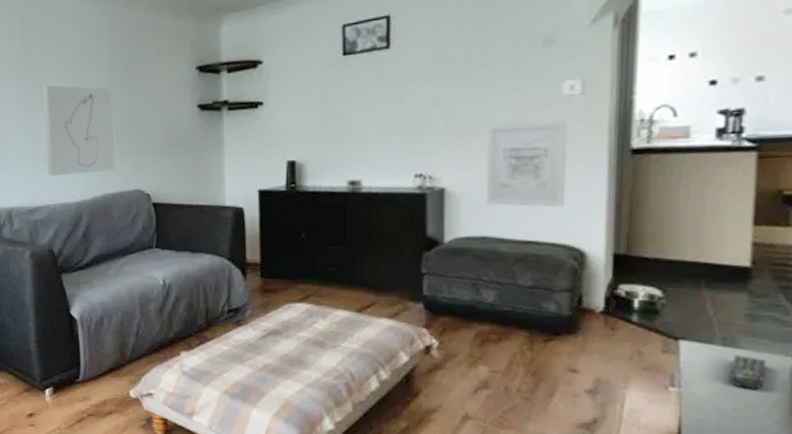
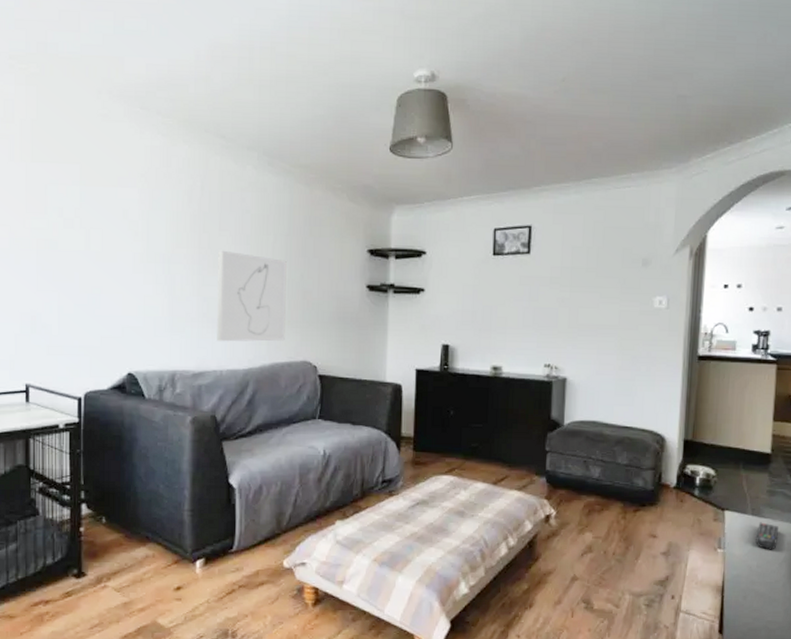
wall art: present [487,120,568,208] -> none [597,327,657,399]

